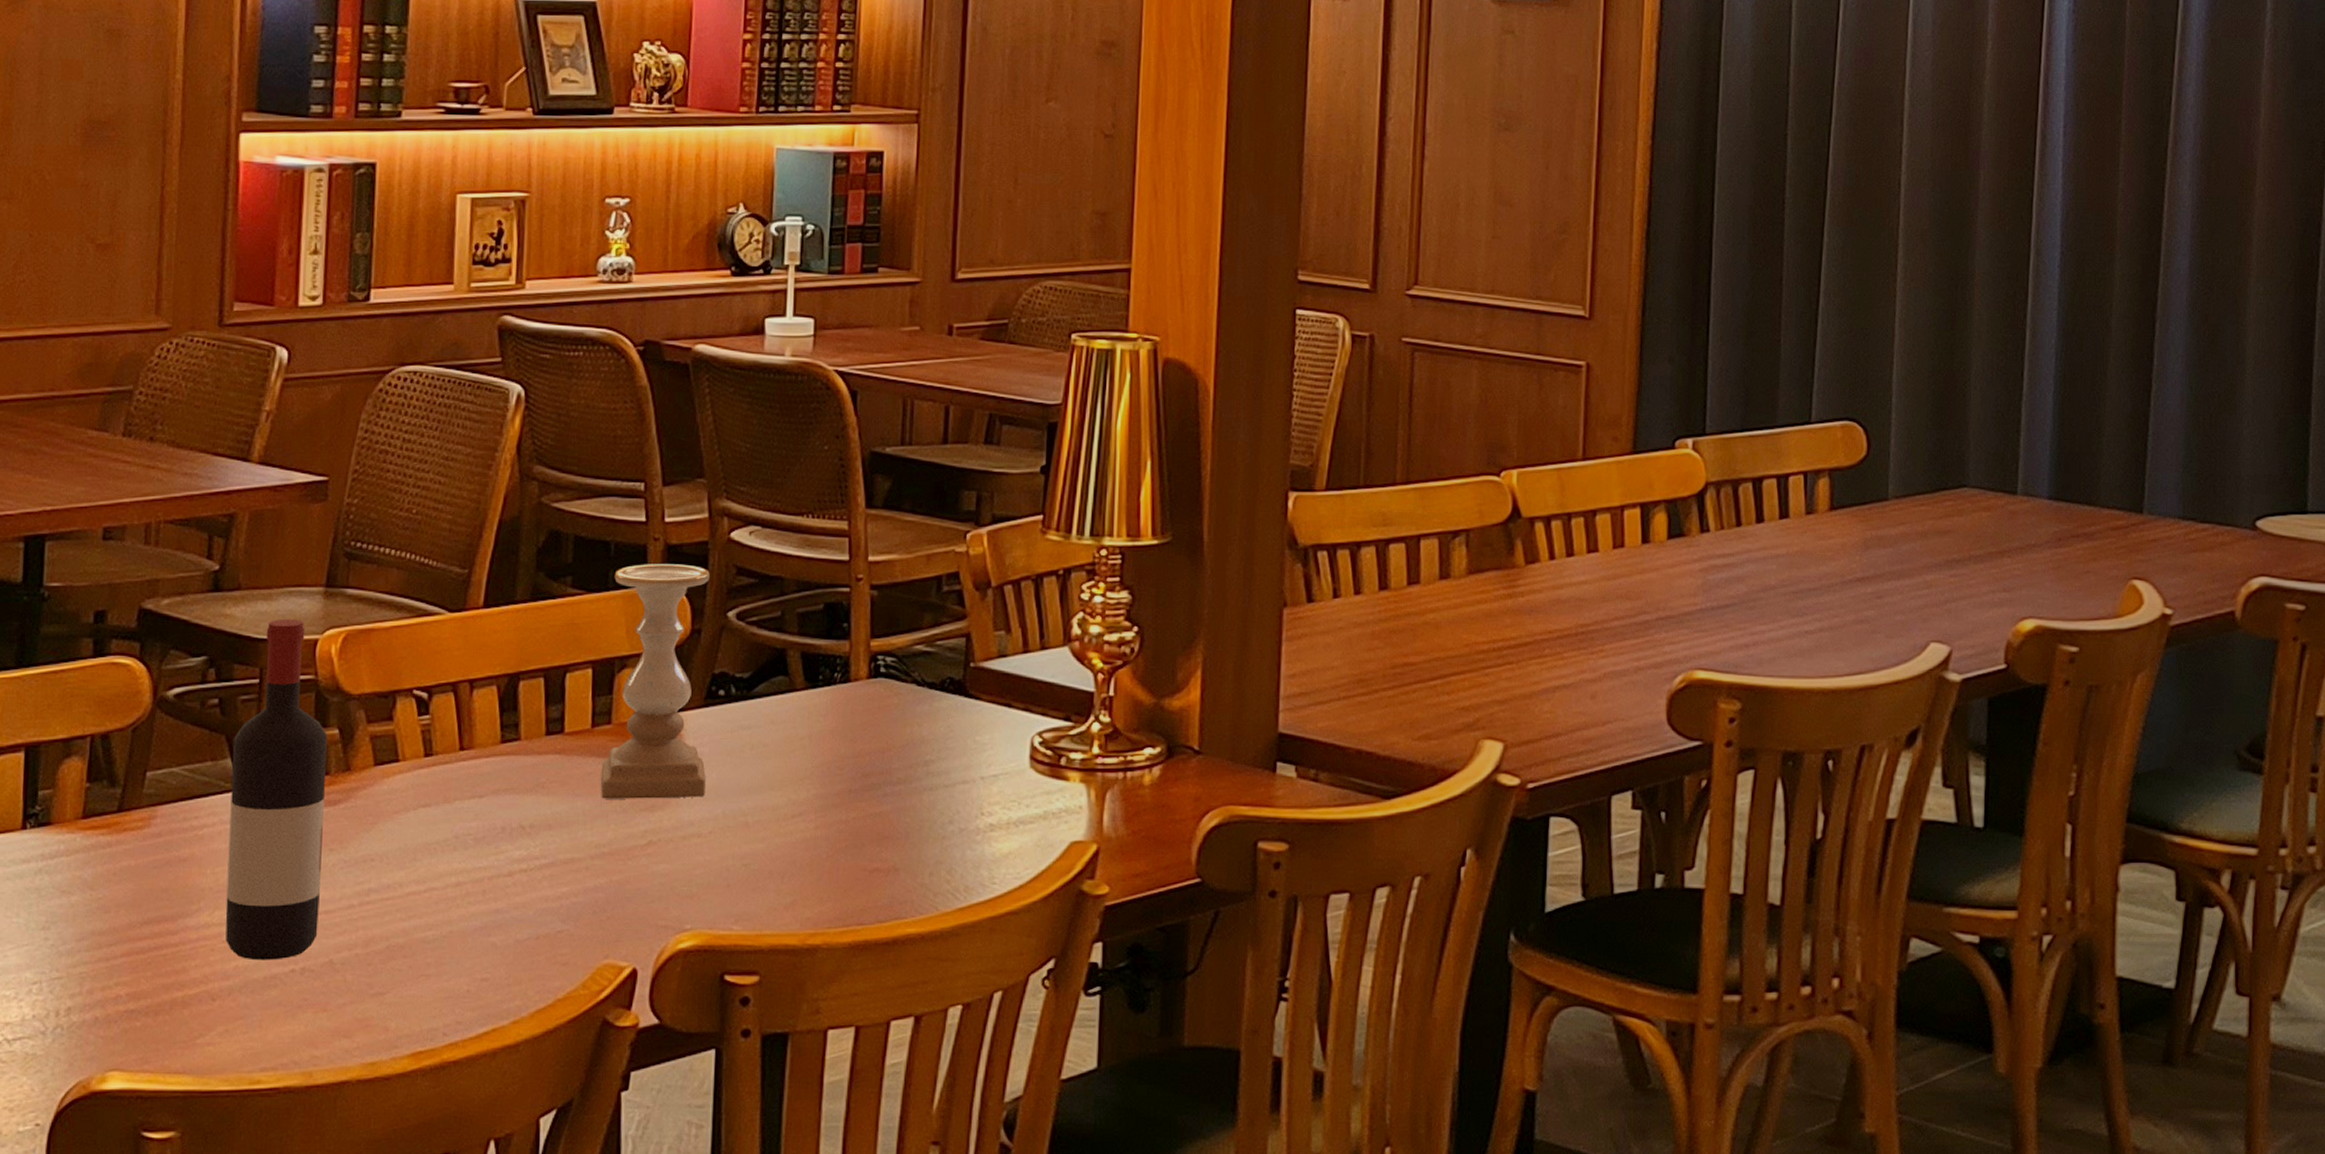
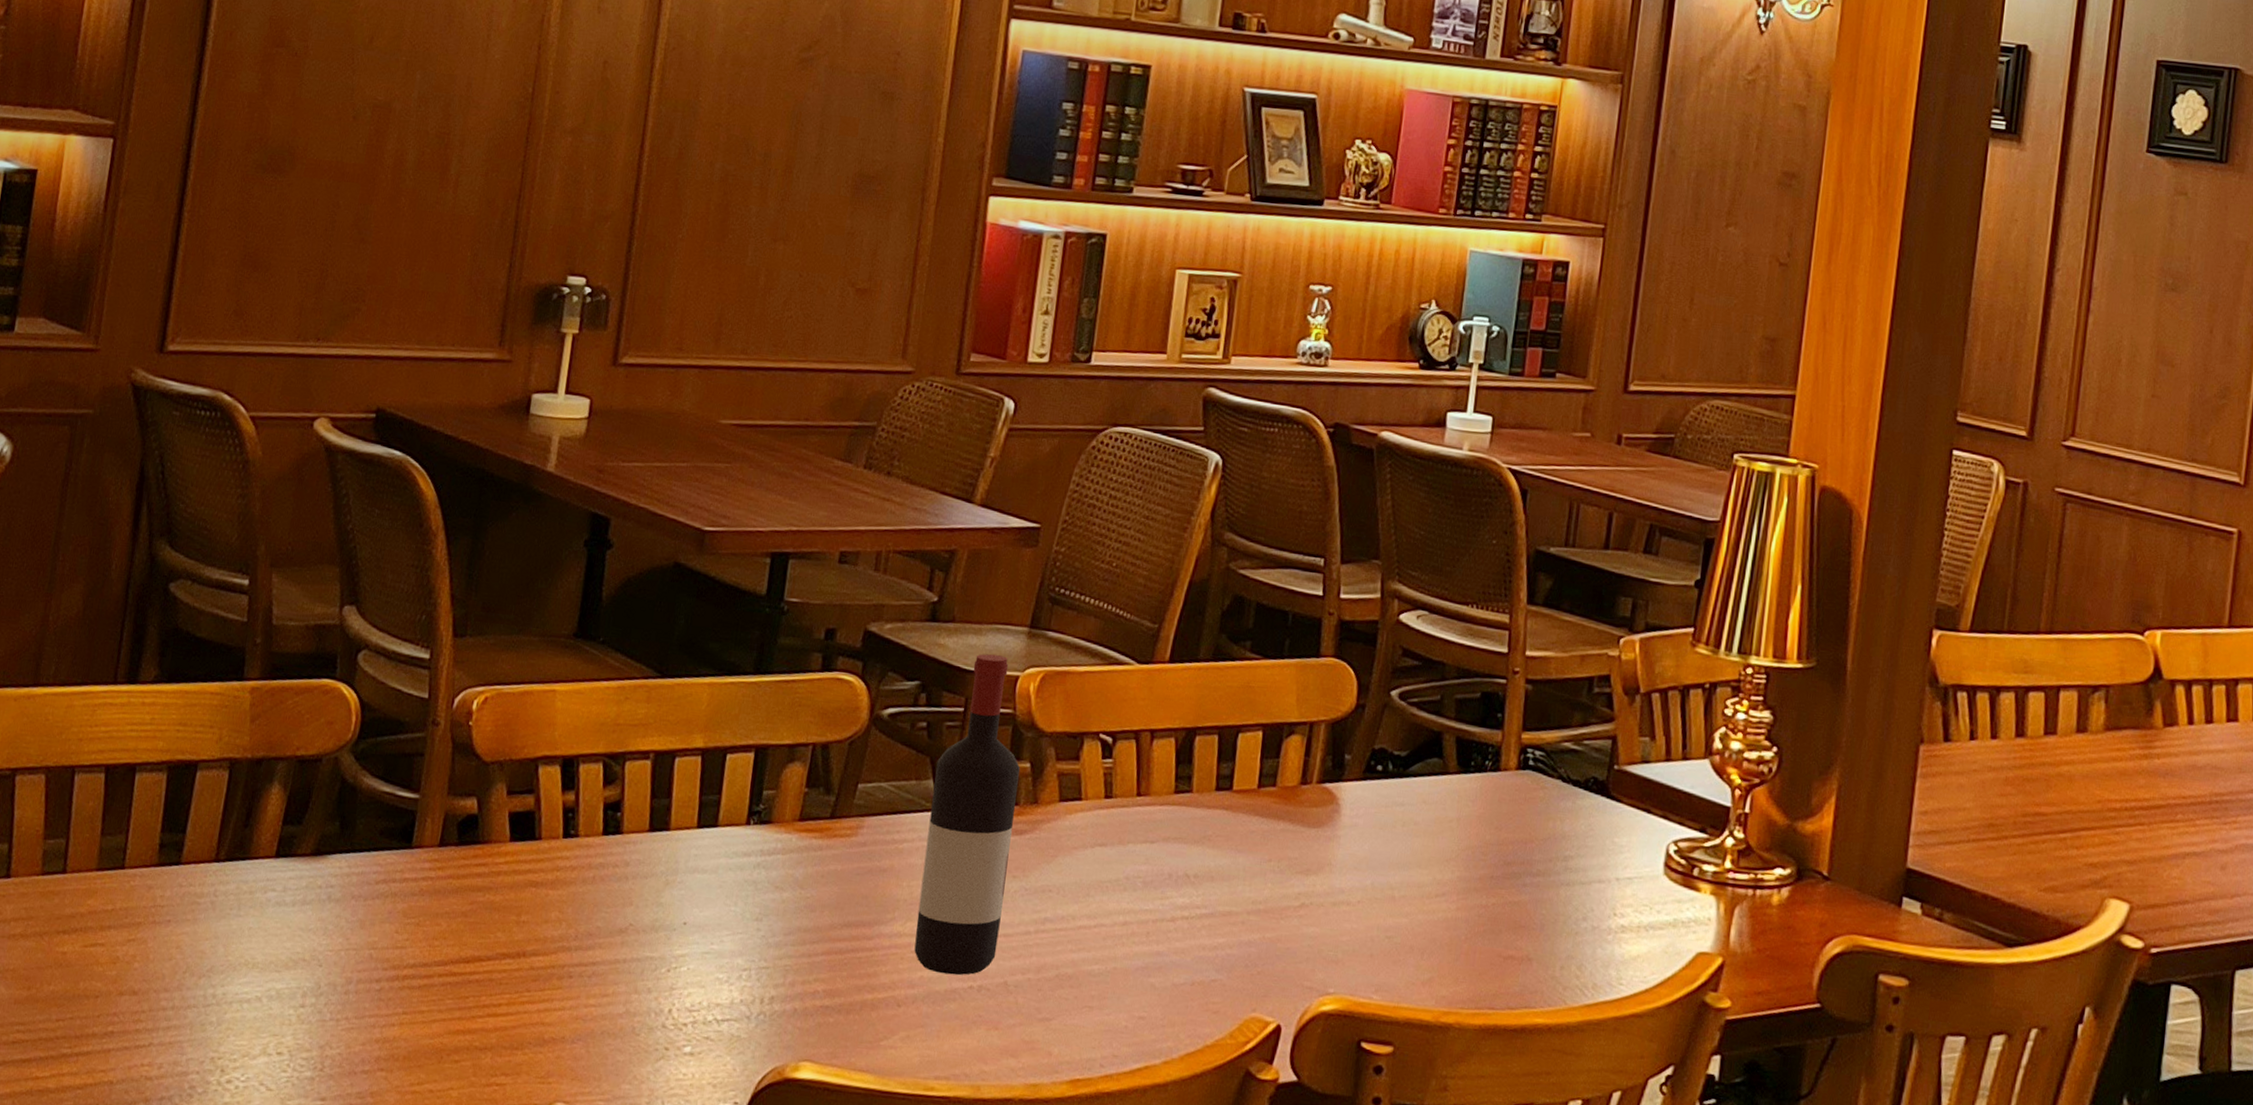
candle holder: present [600,564,710,799] -> none [1261,636,1378,867]

